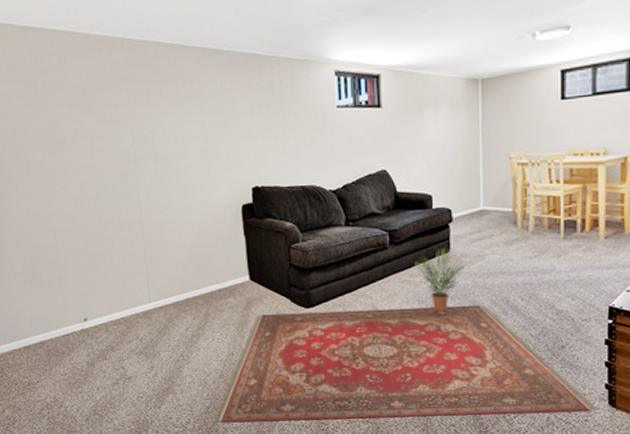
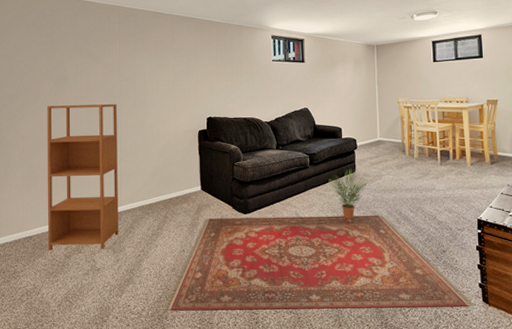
bookshelf: none [41,174,150,357] -> present [46,104,119,250]

